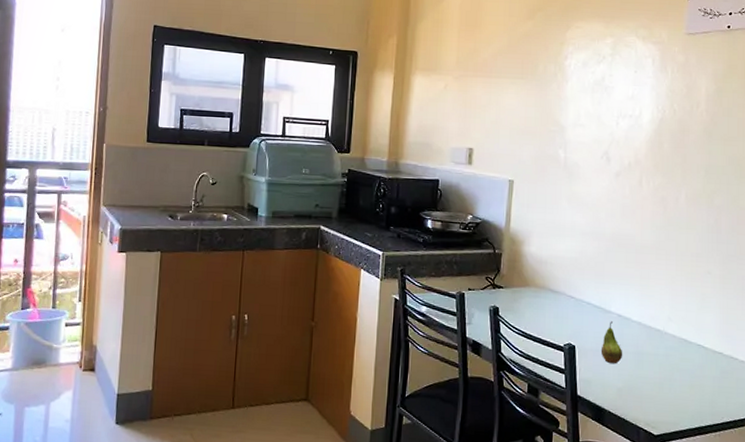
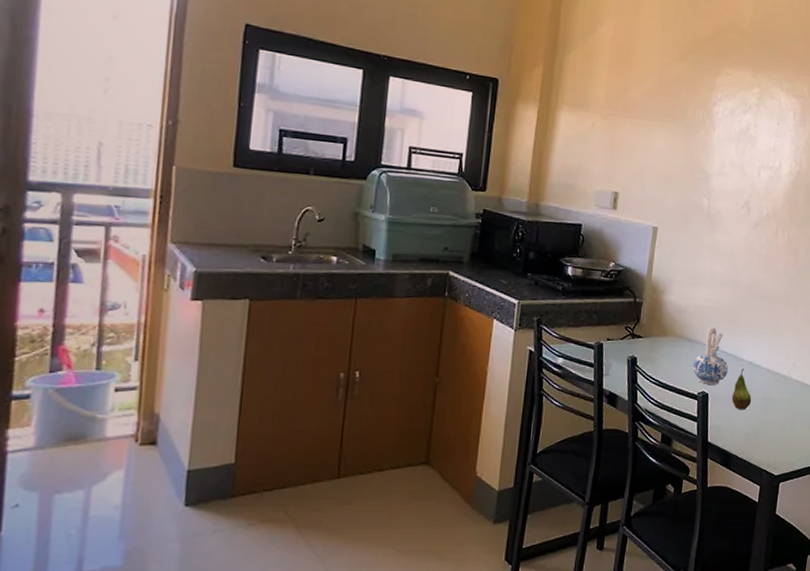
ceramic pitcher: none [557,277,595,337] -> present [693,326,728,385]

